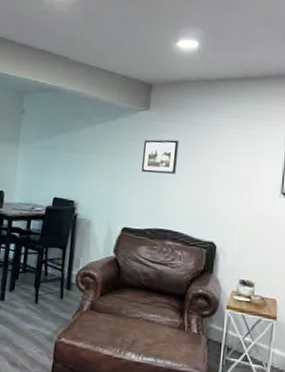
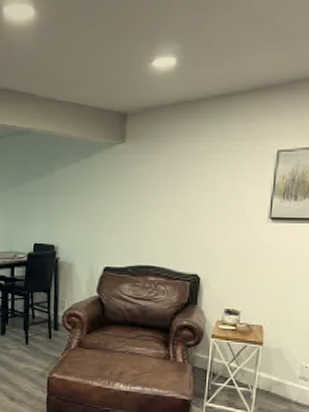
picture frame: present [141,139,180,174] -> none [119,173,159,210]

